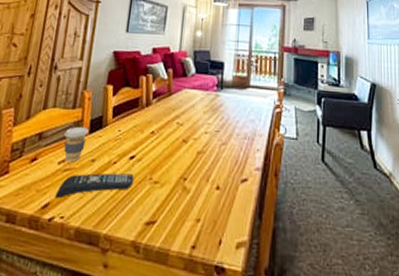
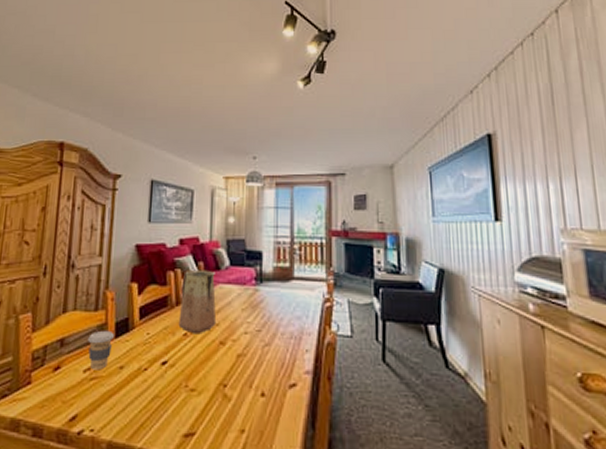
remote control: present [55,173,134,197] -> none [83,381,168,409]
vase: none [147,75,182,133] -> present [178,269,216,335]

